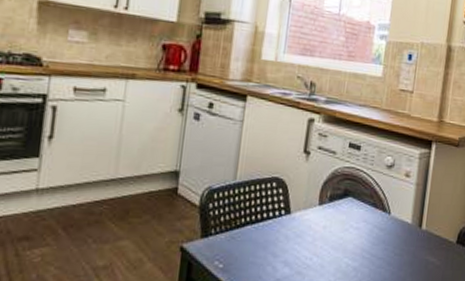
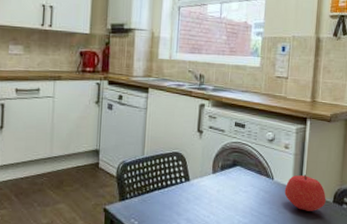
apple: none [402,209,449,254] -> present [284,174,326,211]

